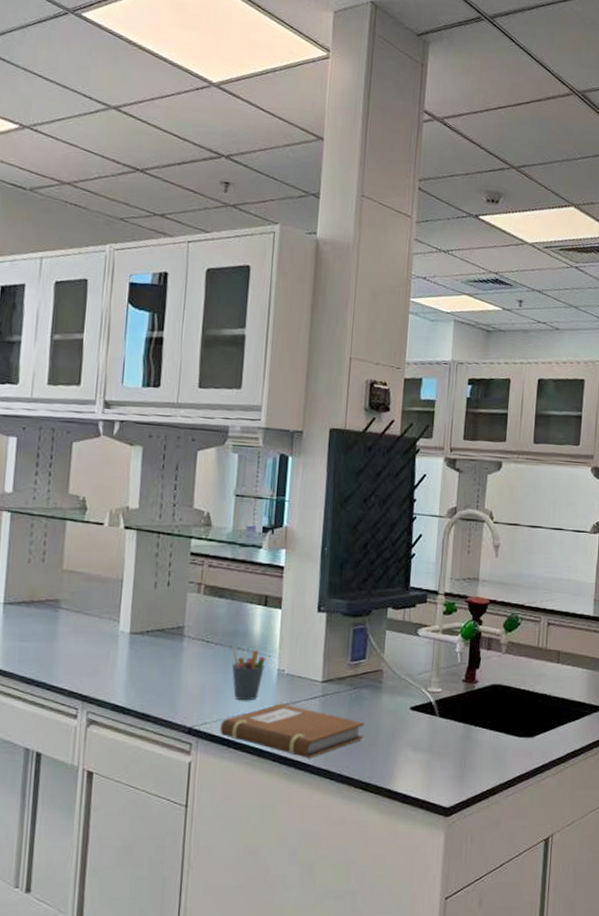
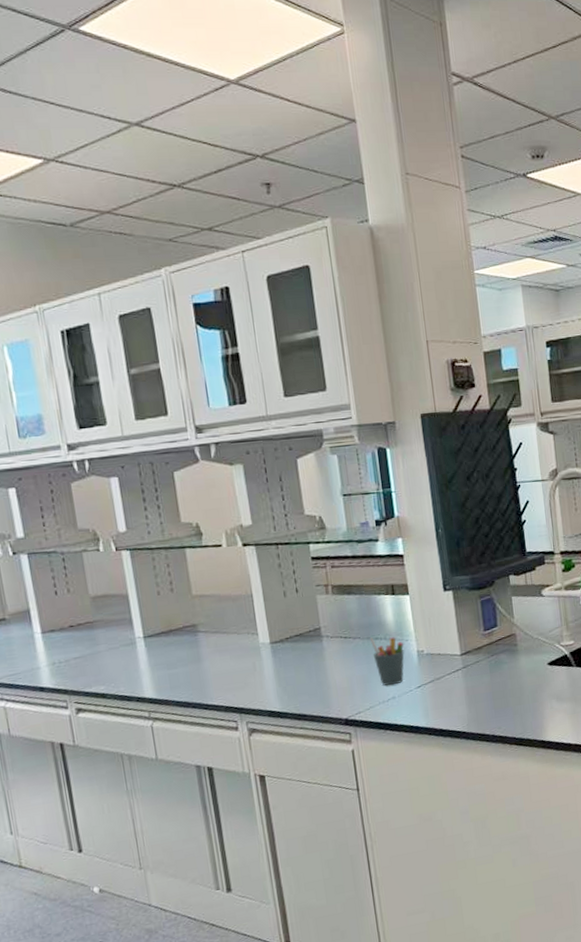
notebook: present [220,703,364,758] -> none [374,681,509,727]

